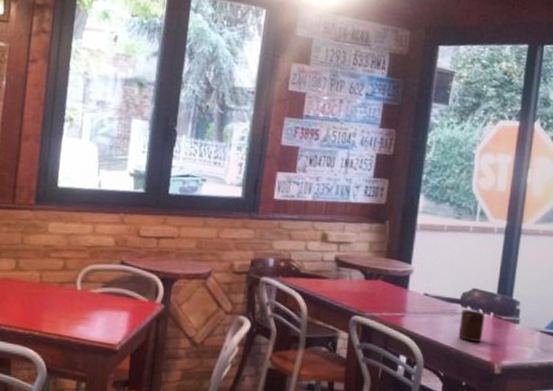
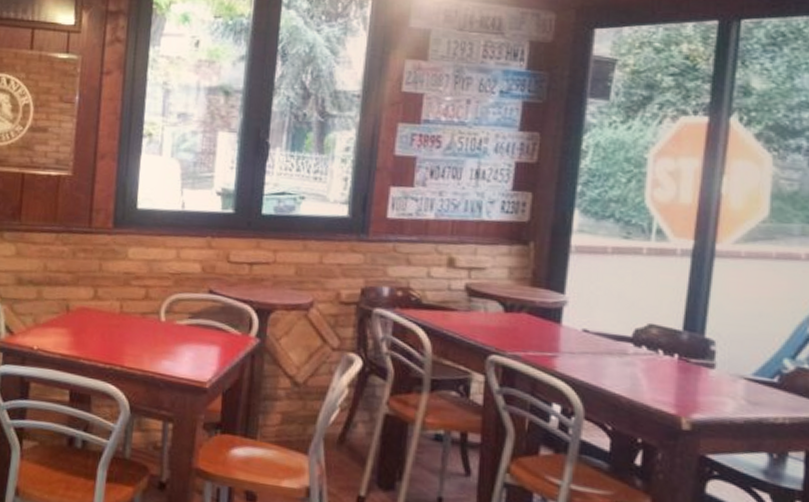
cup: present [458,309,485,343] -> none [630,349,667,391]

